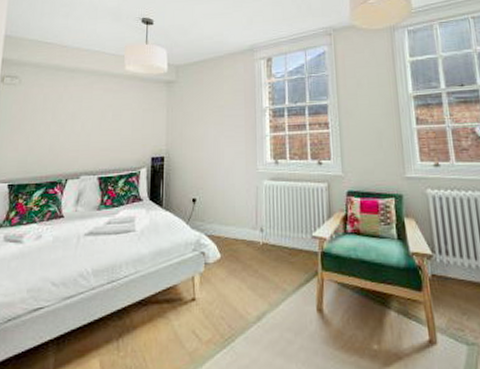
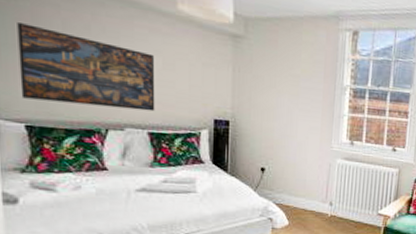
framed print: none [8,103,106,162] -> present [17,23,155,112]

